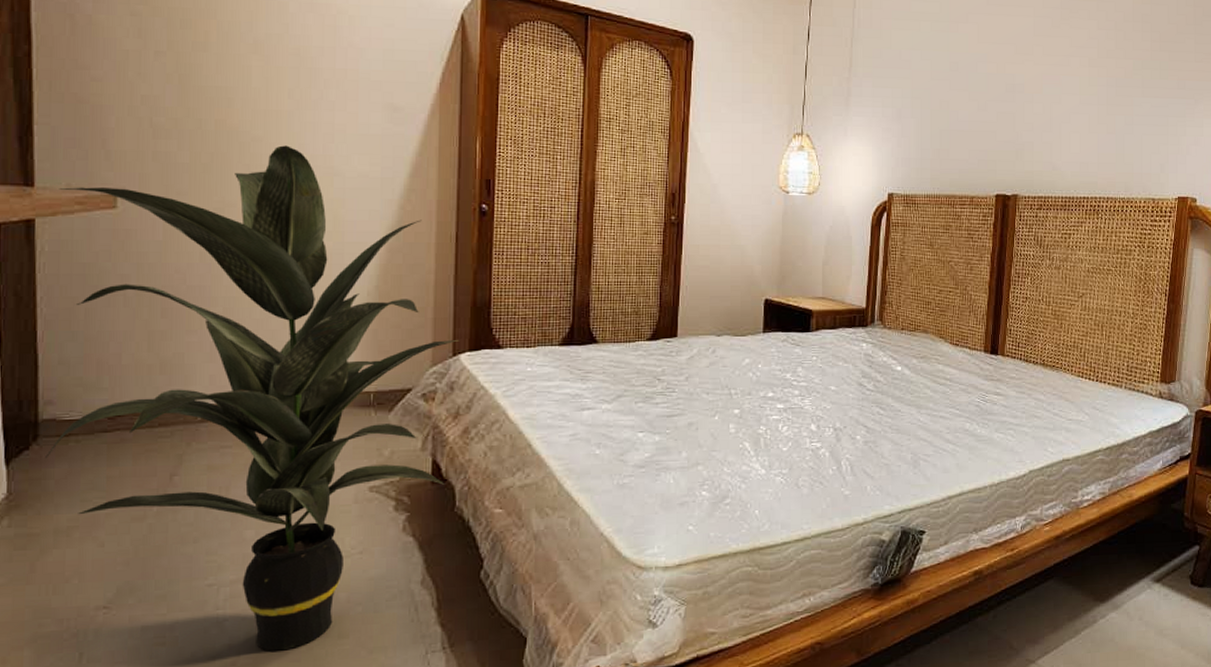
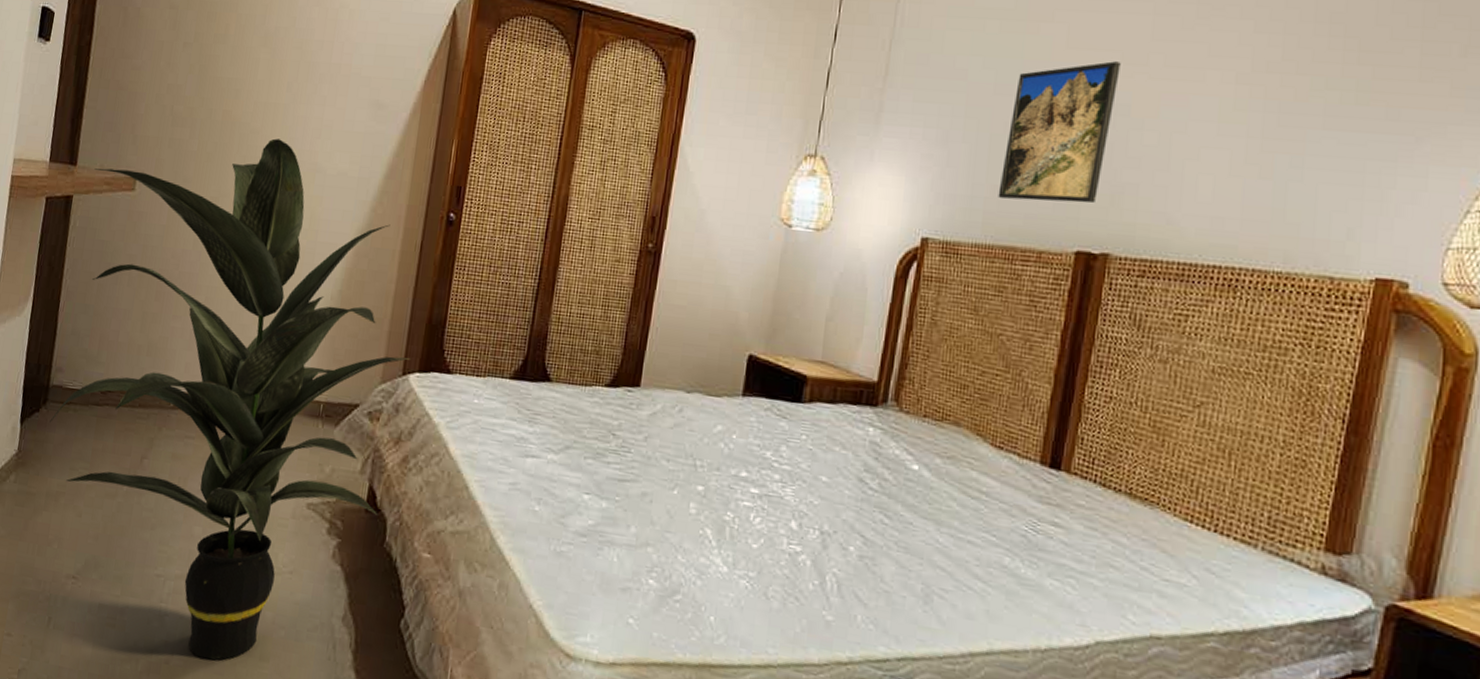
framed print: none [940,52,1015,159] -> present [998,61,1121,204]

